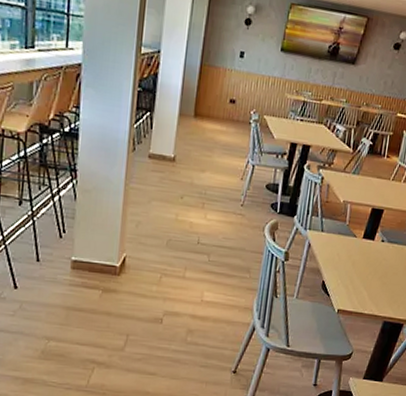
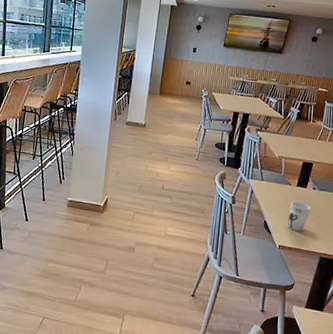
cup: none [348,256,378,293] -> present [287,200,312,232]

